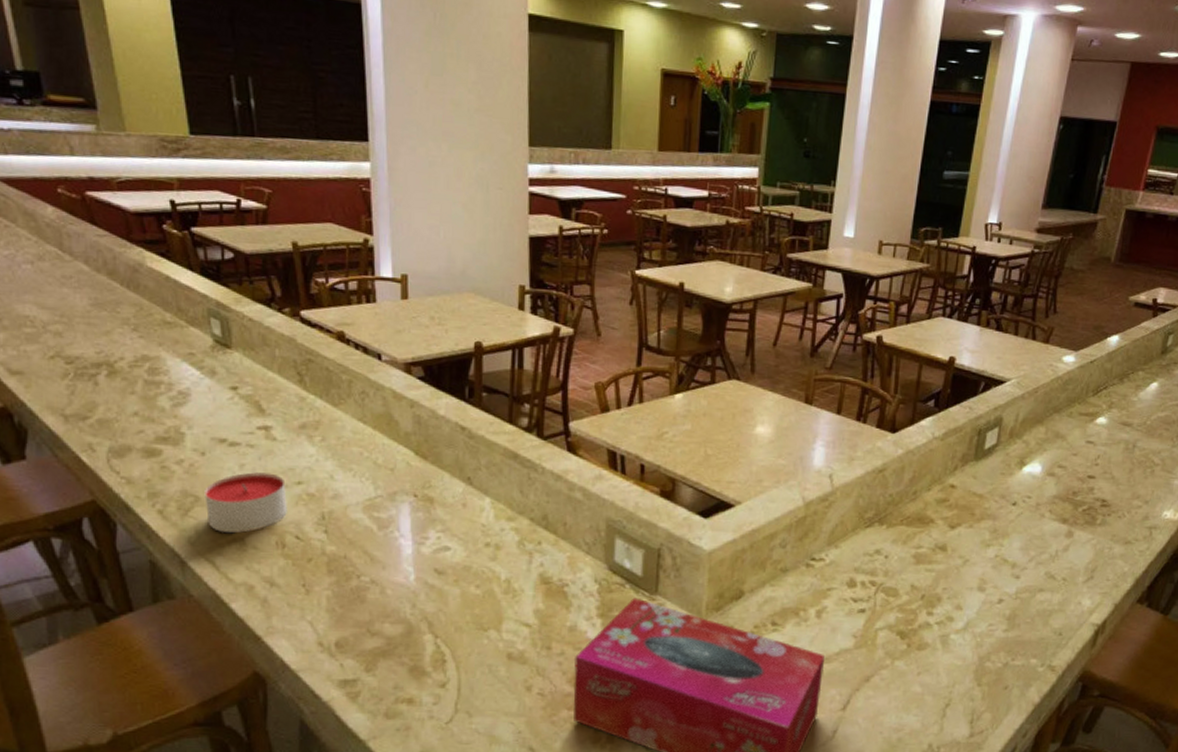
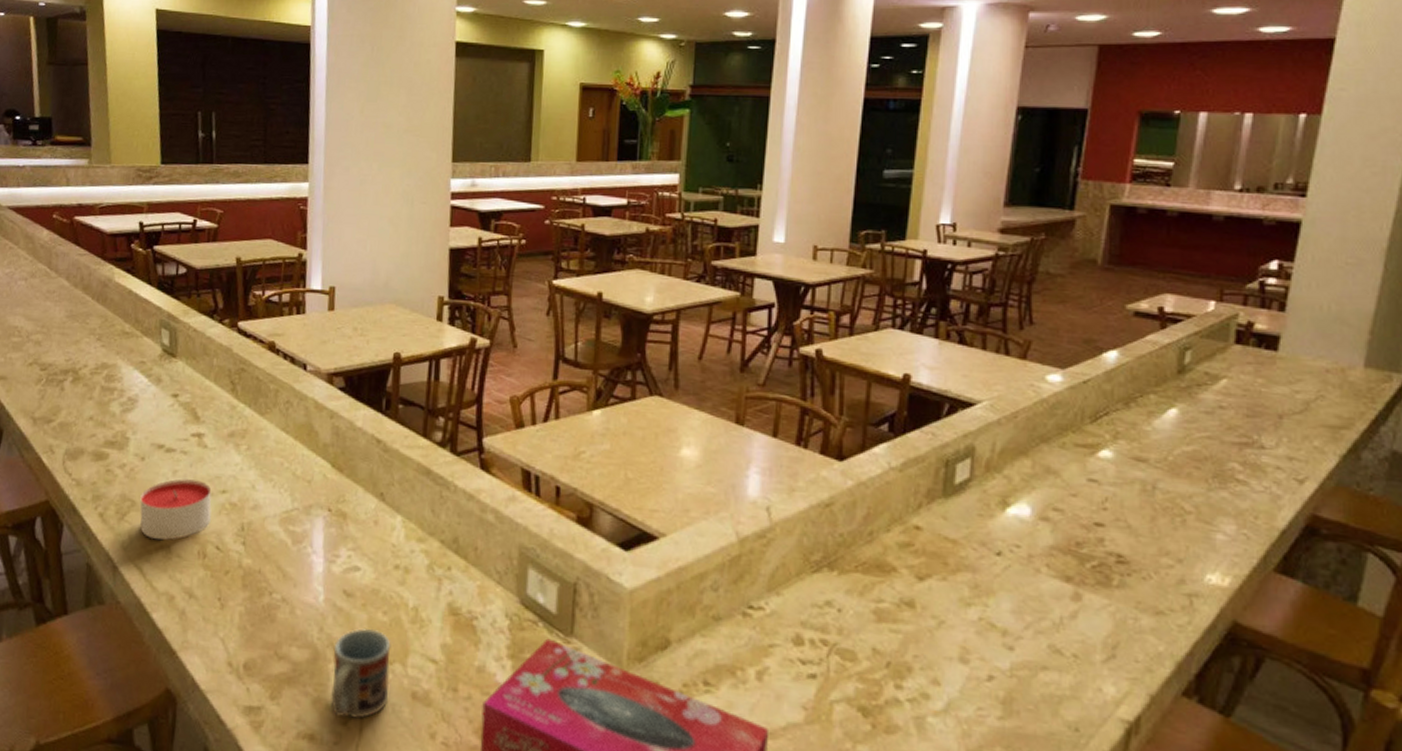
cup: none [427,601,486,681] -> present [331,628,391,719]

